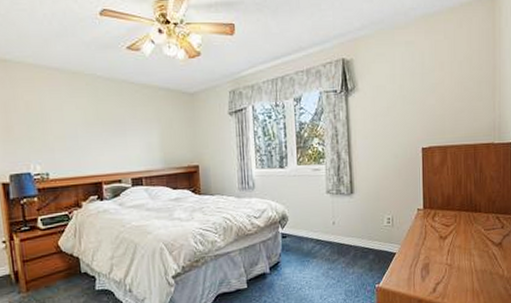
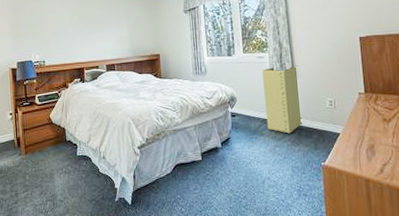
laundry hamper: none [318,179,360,255] -> present [262,65,304,134]

